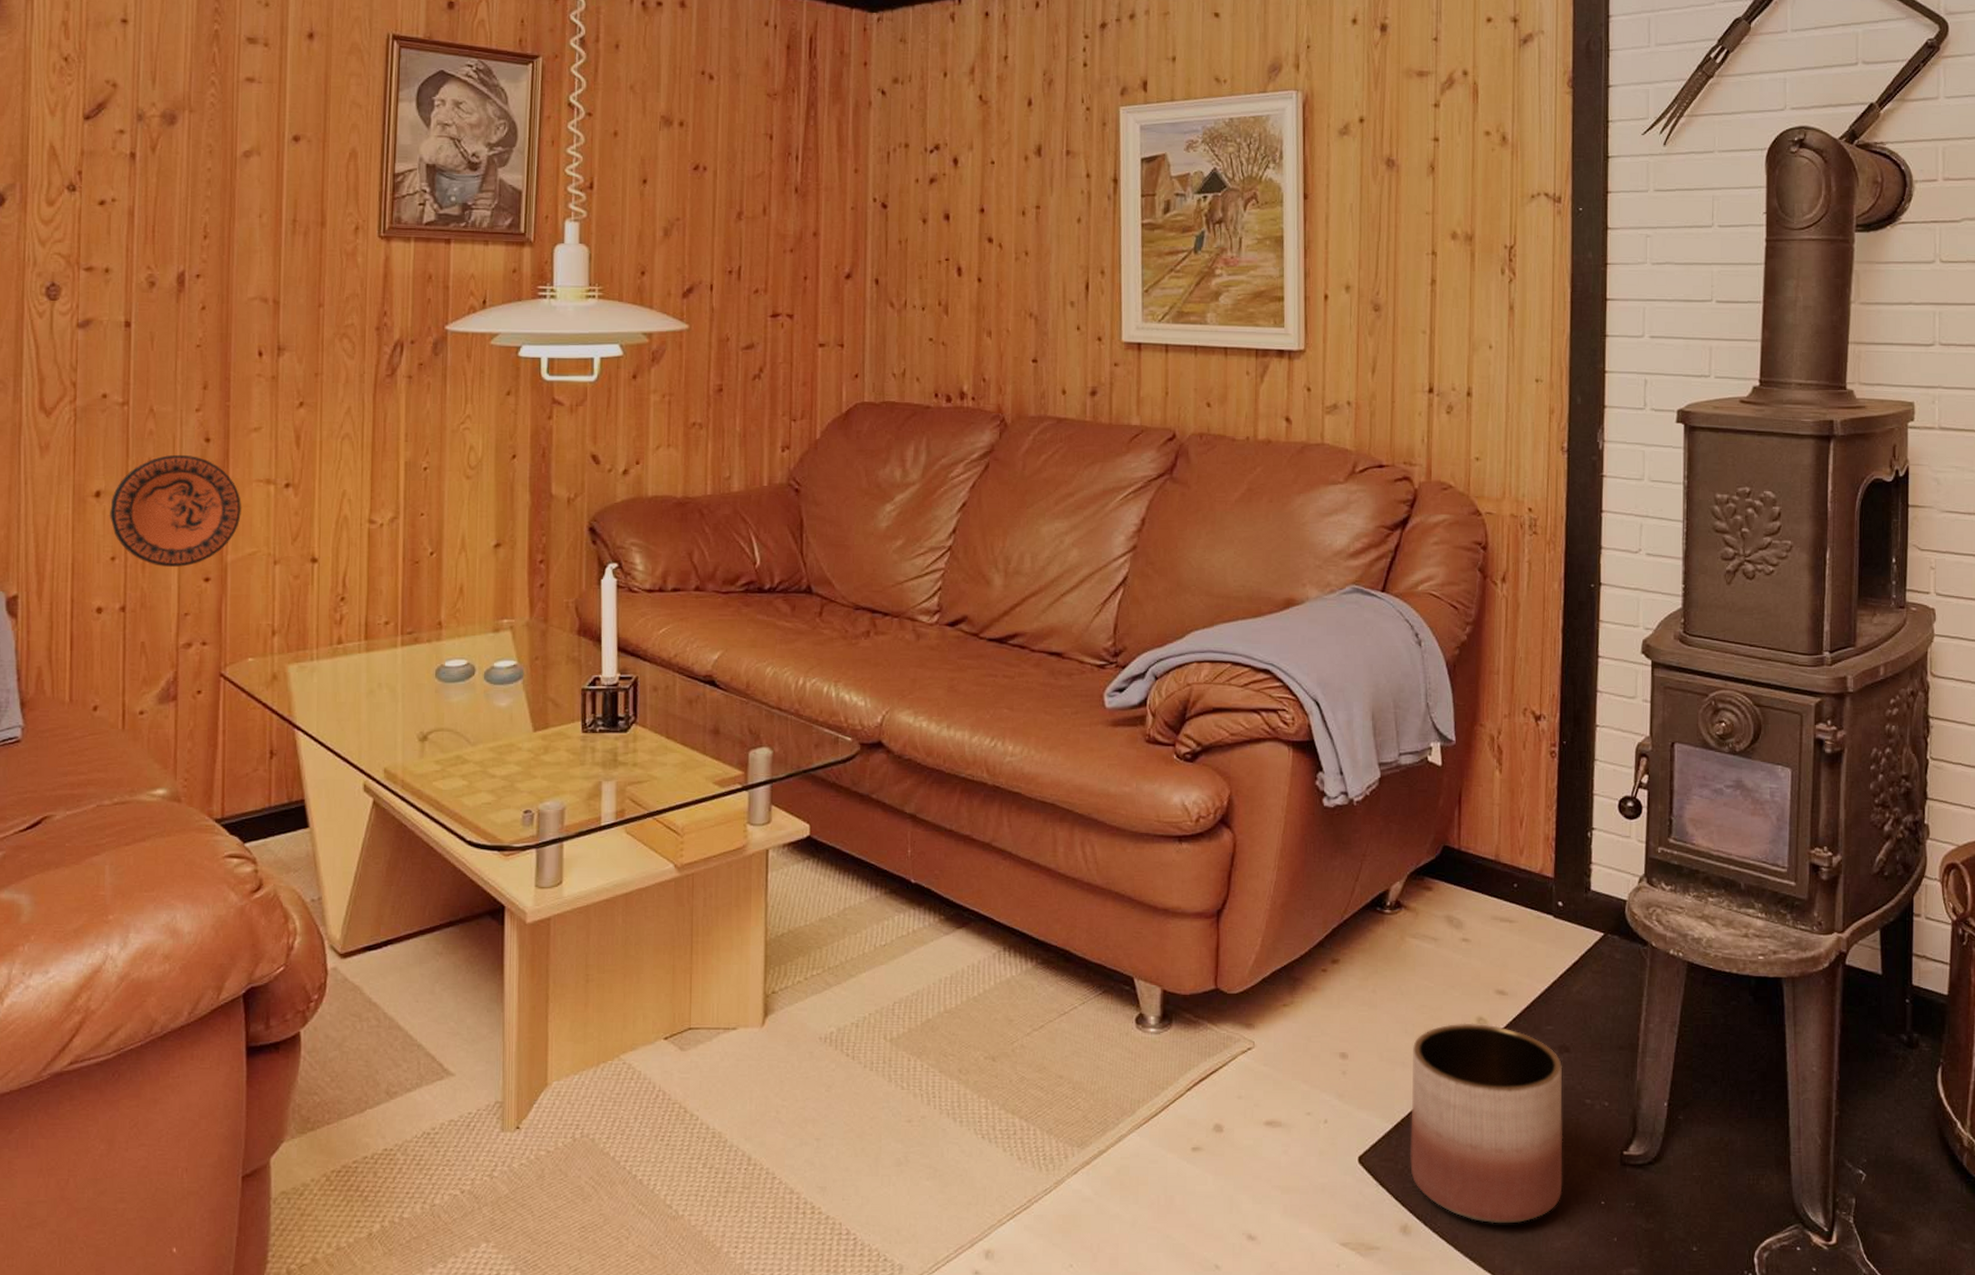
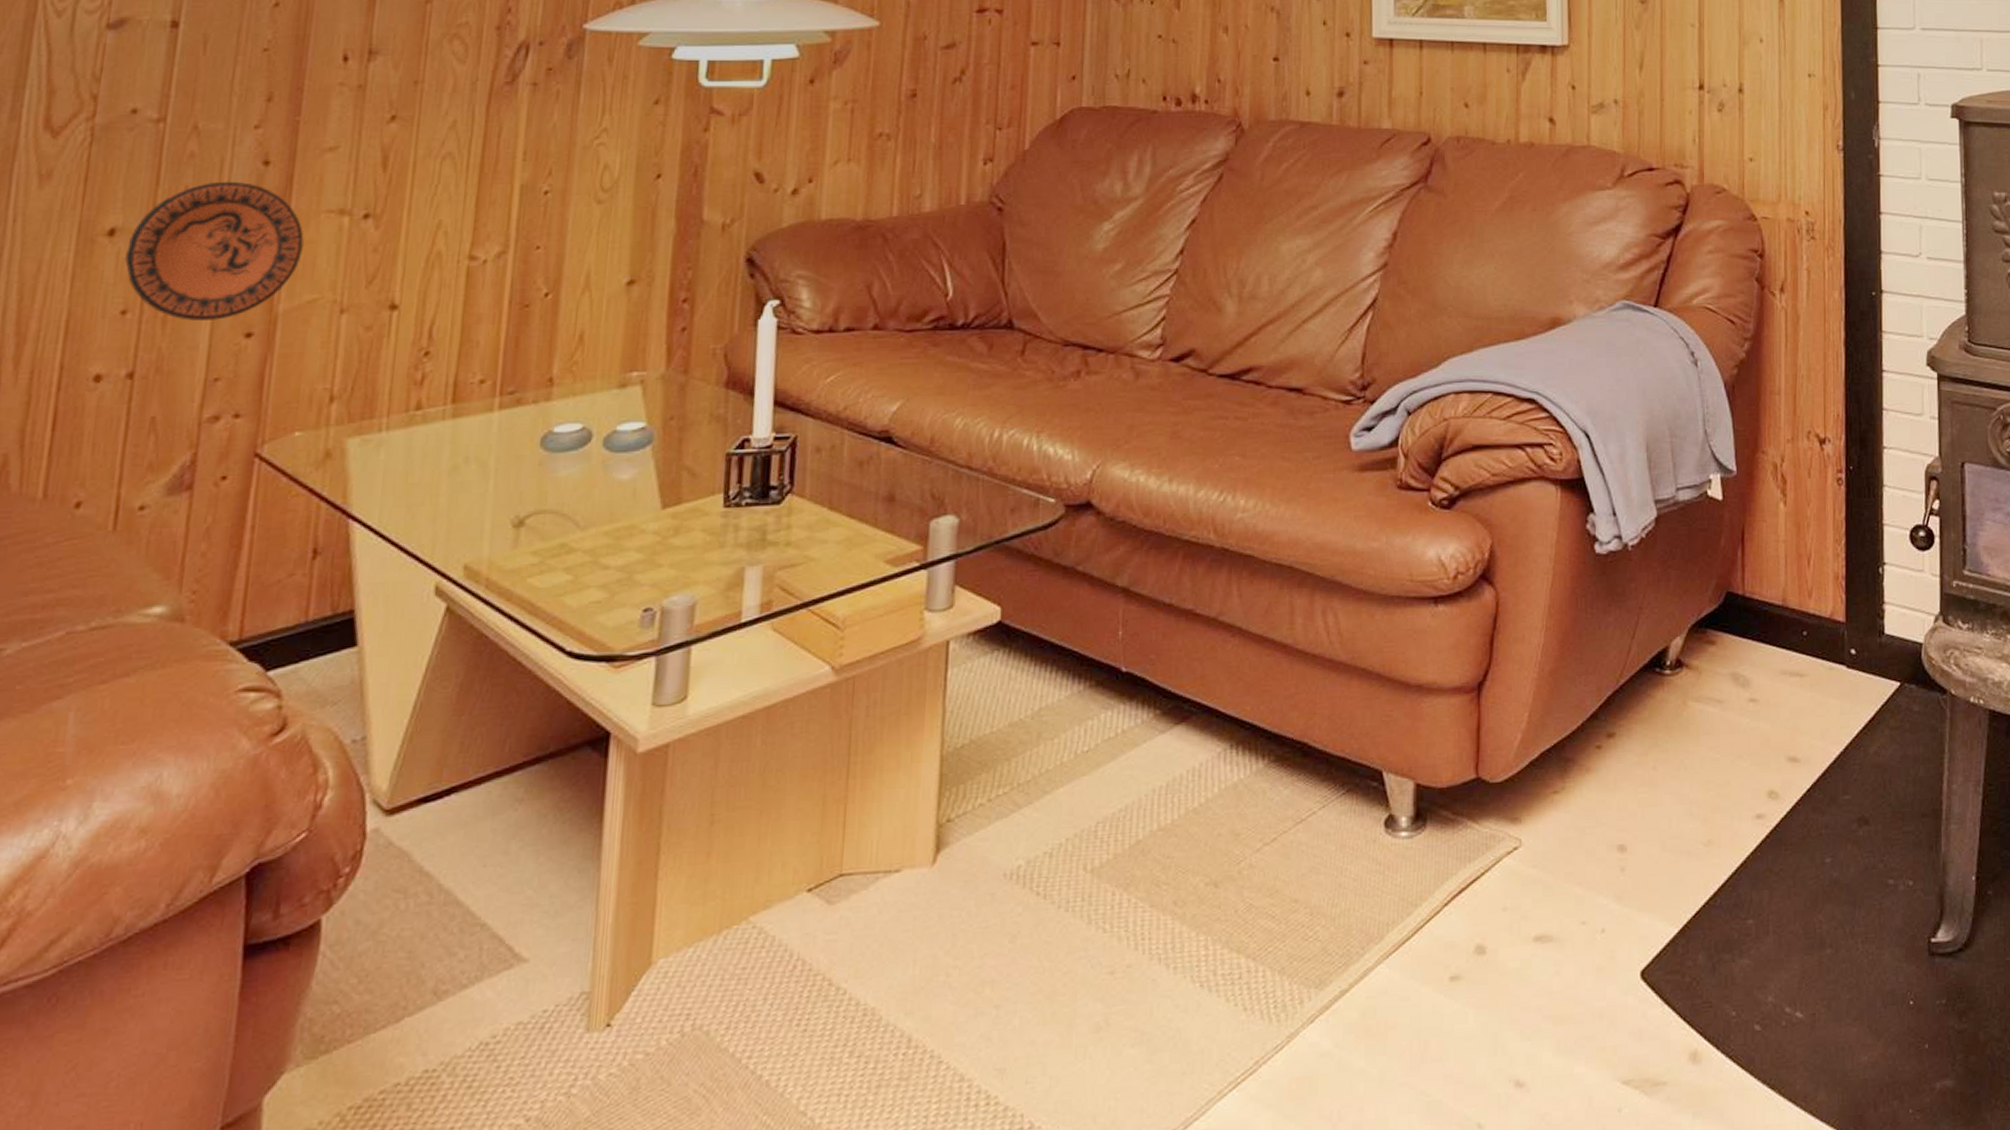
planter: present [1410,1023,1563,1224] -> none [1698,798,1867,1041]

